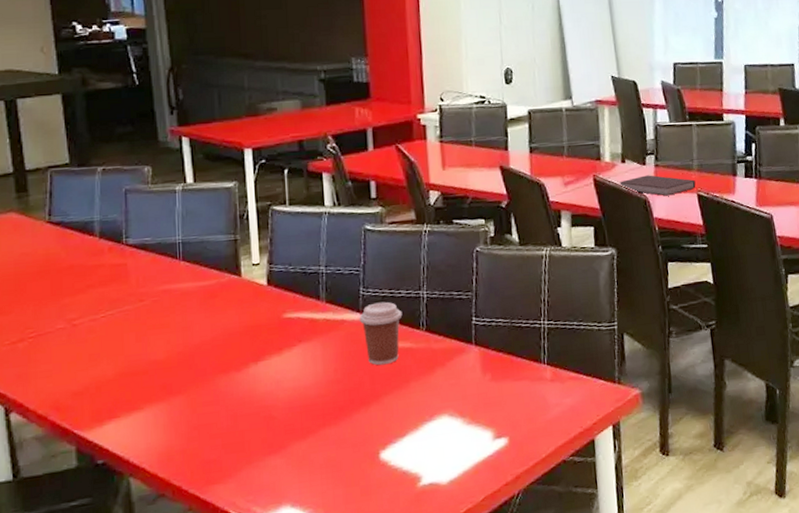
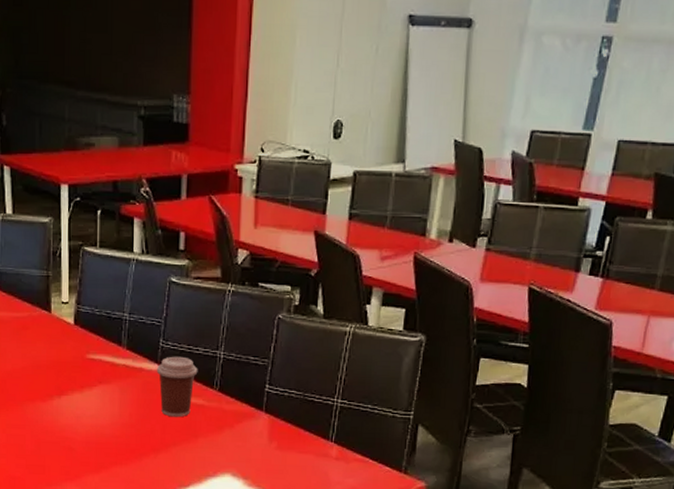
notebook: present [619,175,696,196] -> none [442,259,529,285]

